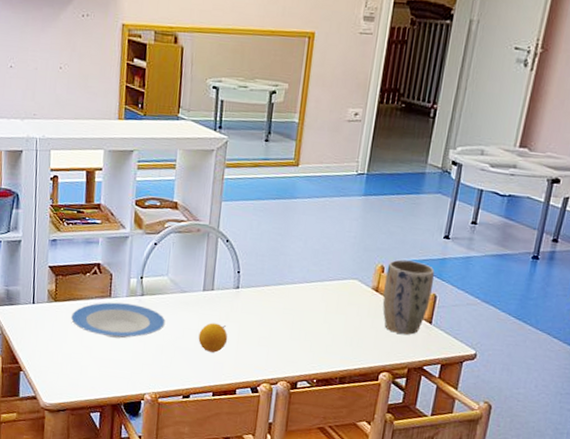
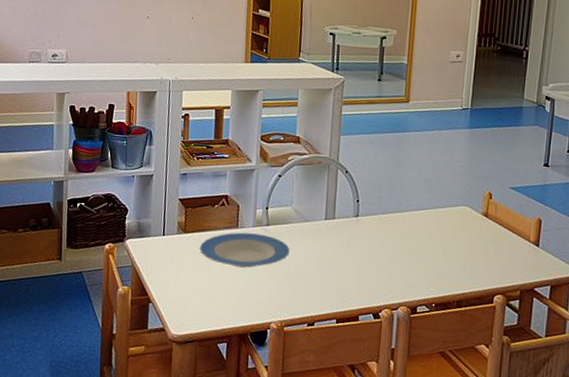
fruit: present [198,323,228,353] -> none [321,250,350,280]
plant pot: present [382,259,434,335] -> none [492,186,538,258]

